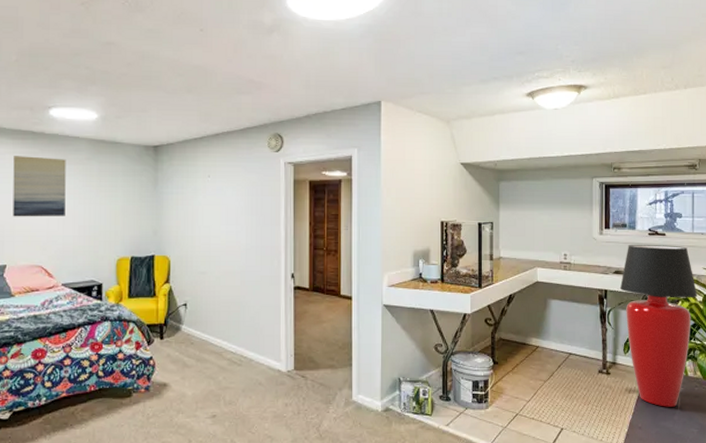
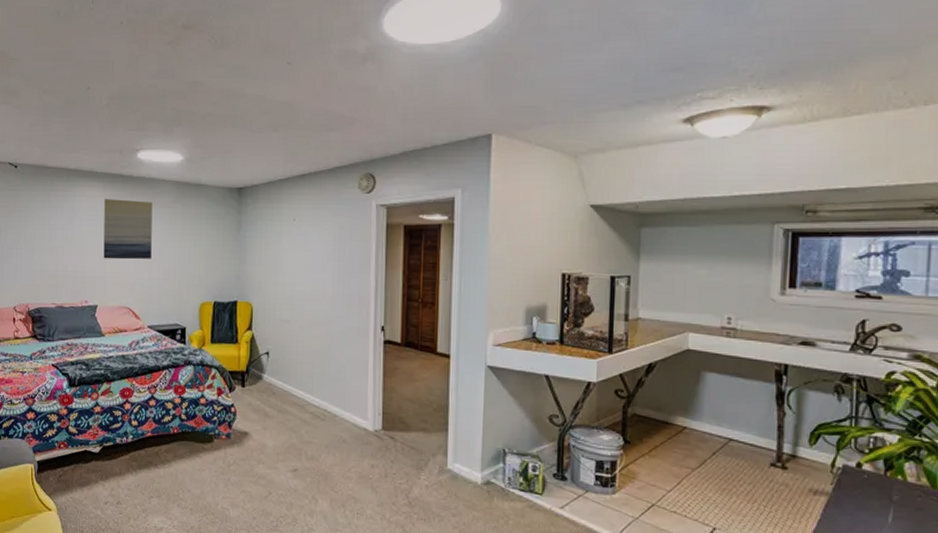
table lamp: present [619,244,698,407] -> none [807,308,929,519]

